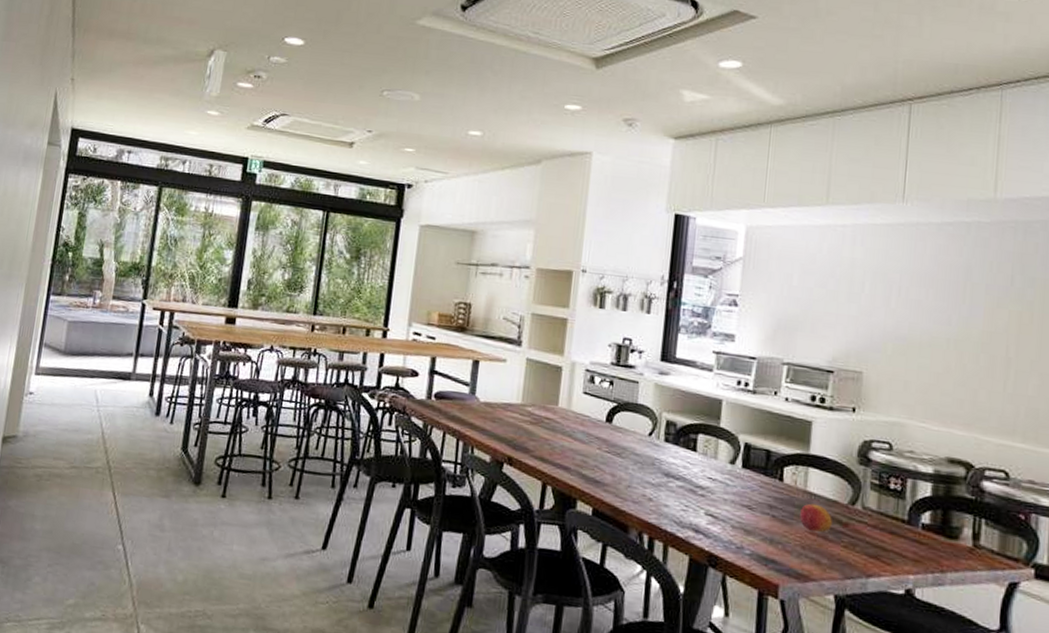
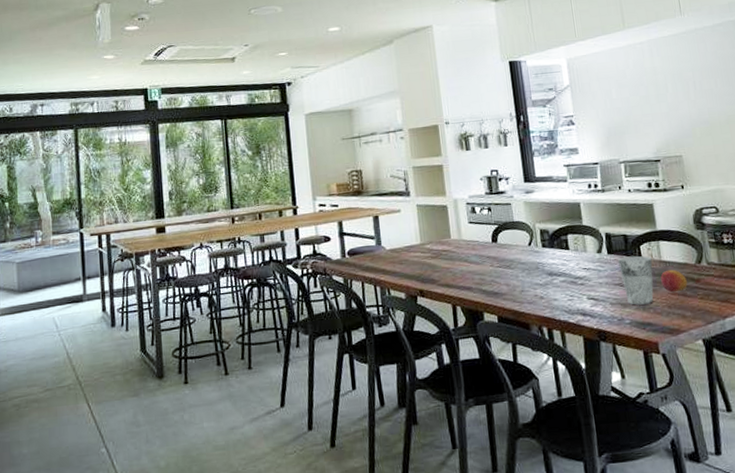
cup: none [752,475,795,538] -> present [618,255,654,305]

